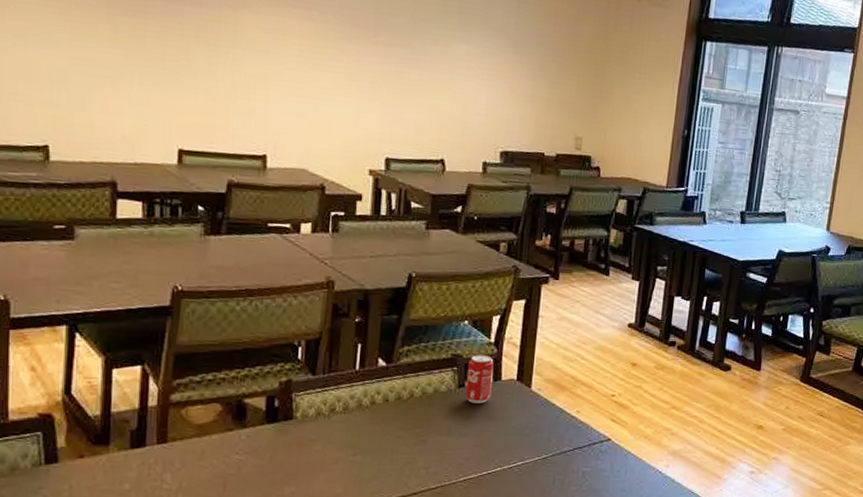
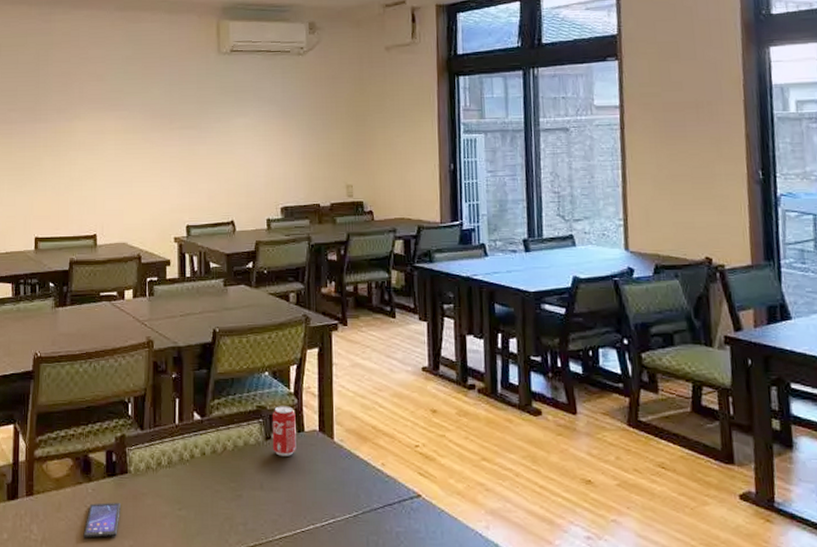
smartphone: none [232,448,282,486] -> present [83,502,120,539]

